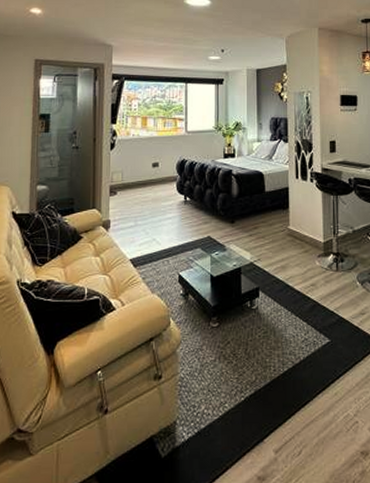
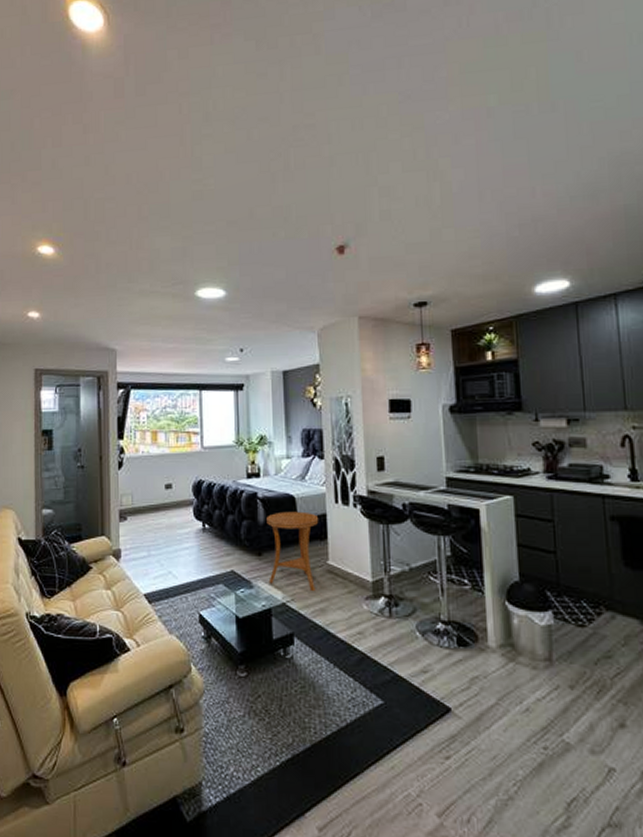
side table: none [239,185,283,252] -> present [267,511,319,592]

